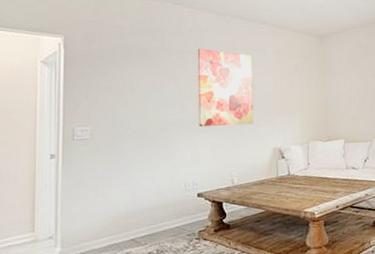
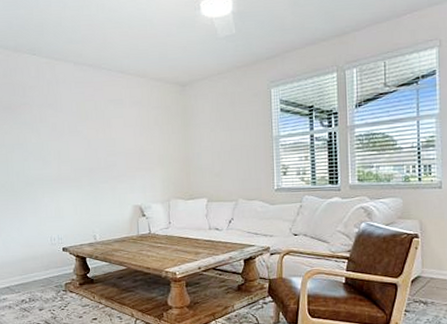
wall art: present [197,49,254,127] -> none [56,101,114,182]

